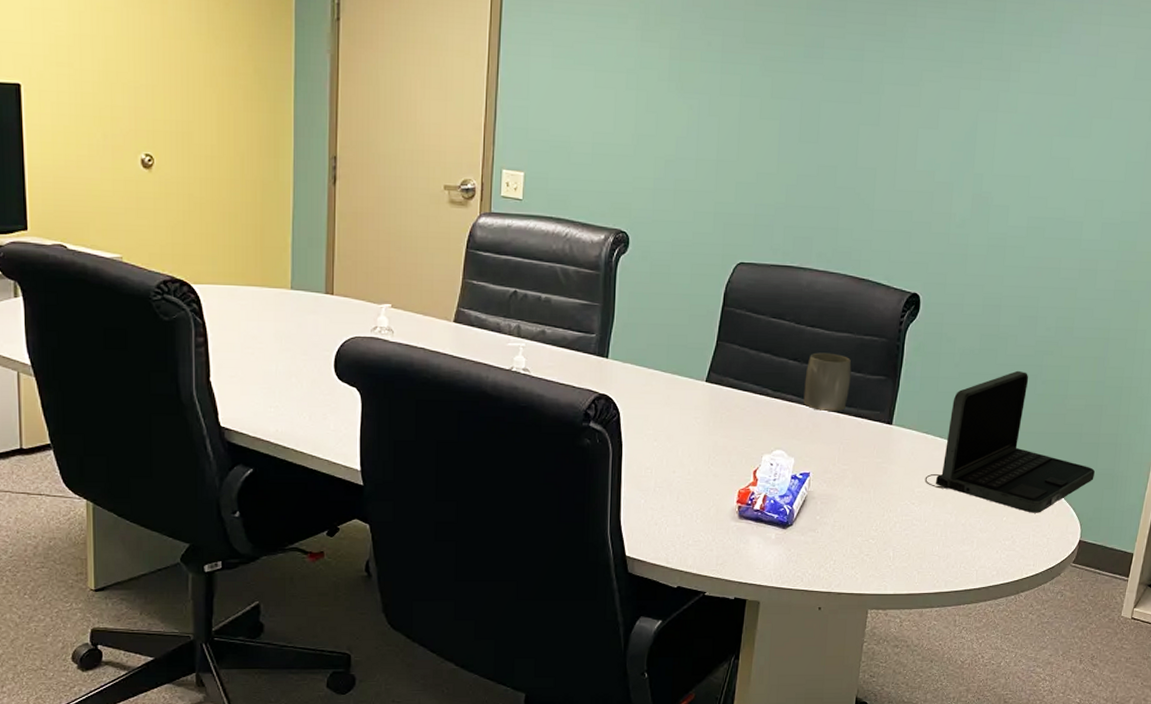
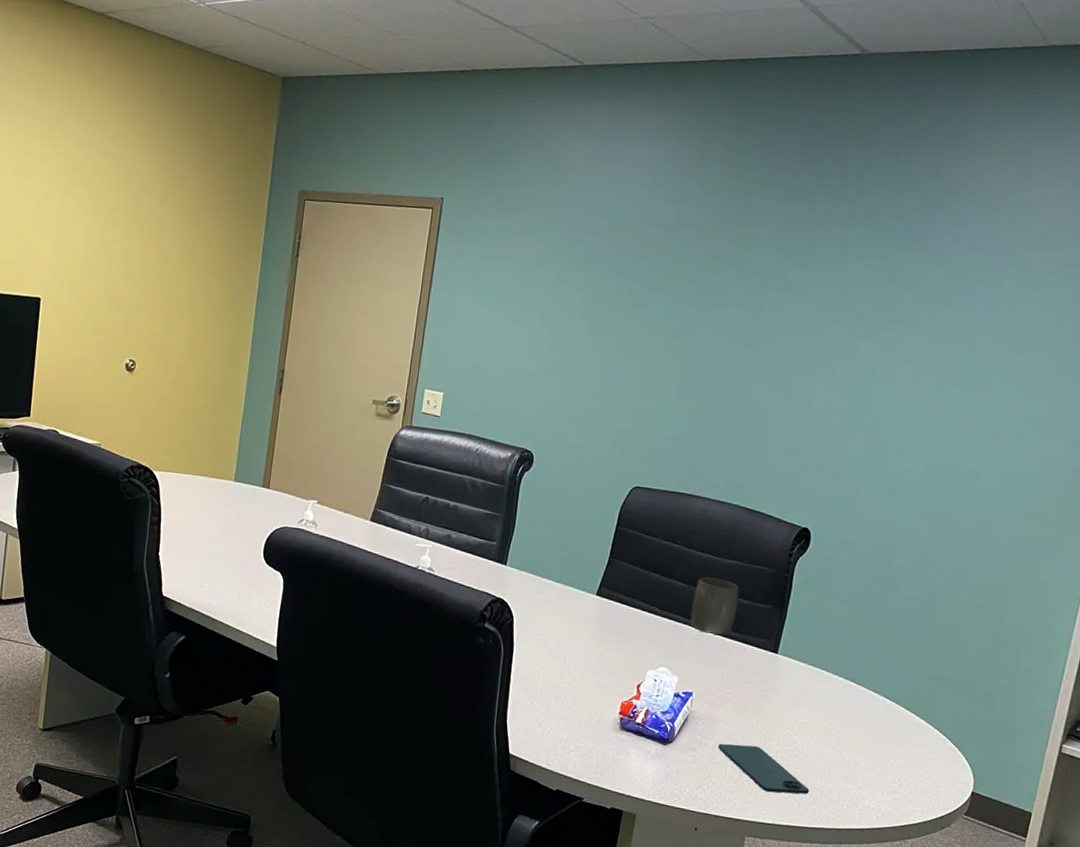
smartphone: none [838,519,928,564] -> present [718,743,810,795]
laptop: present [924,370,1095,513] -> none [809,612,990,759]

